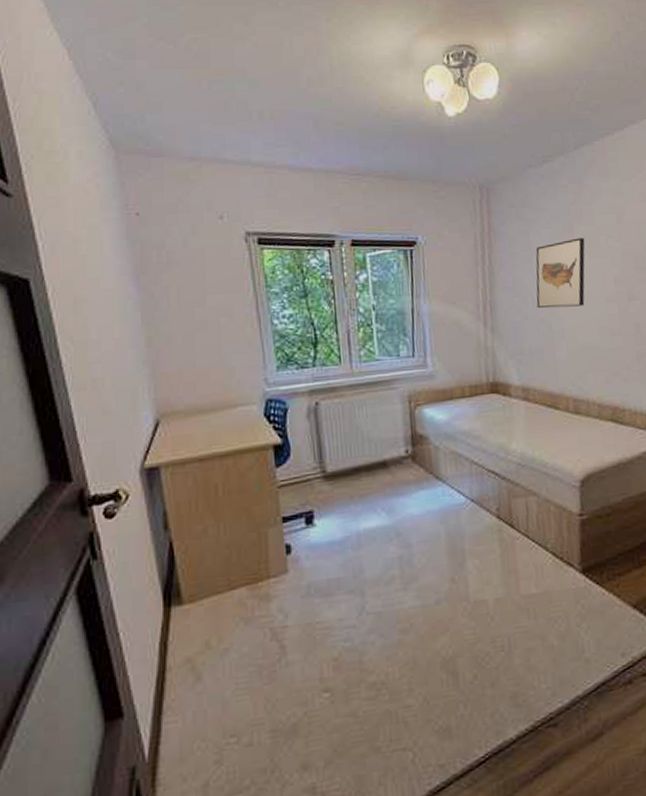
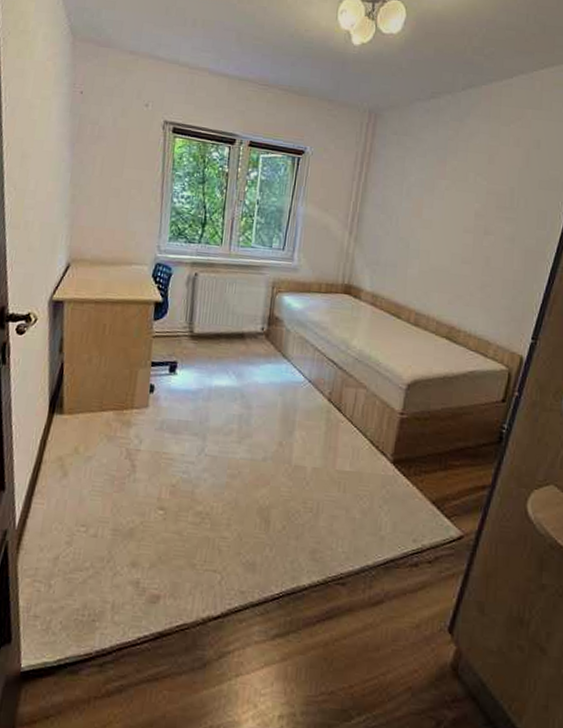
wall art: present [536,237,585,309] -> none [399,170,455,232]

